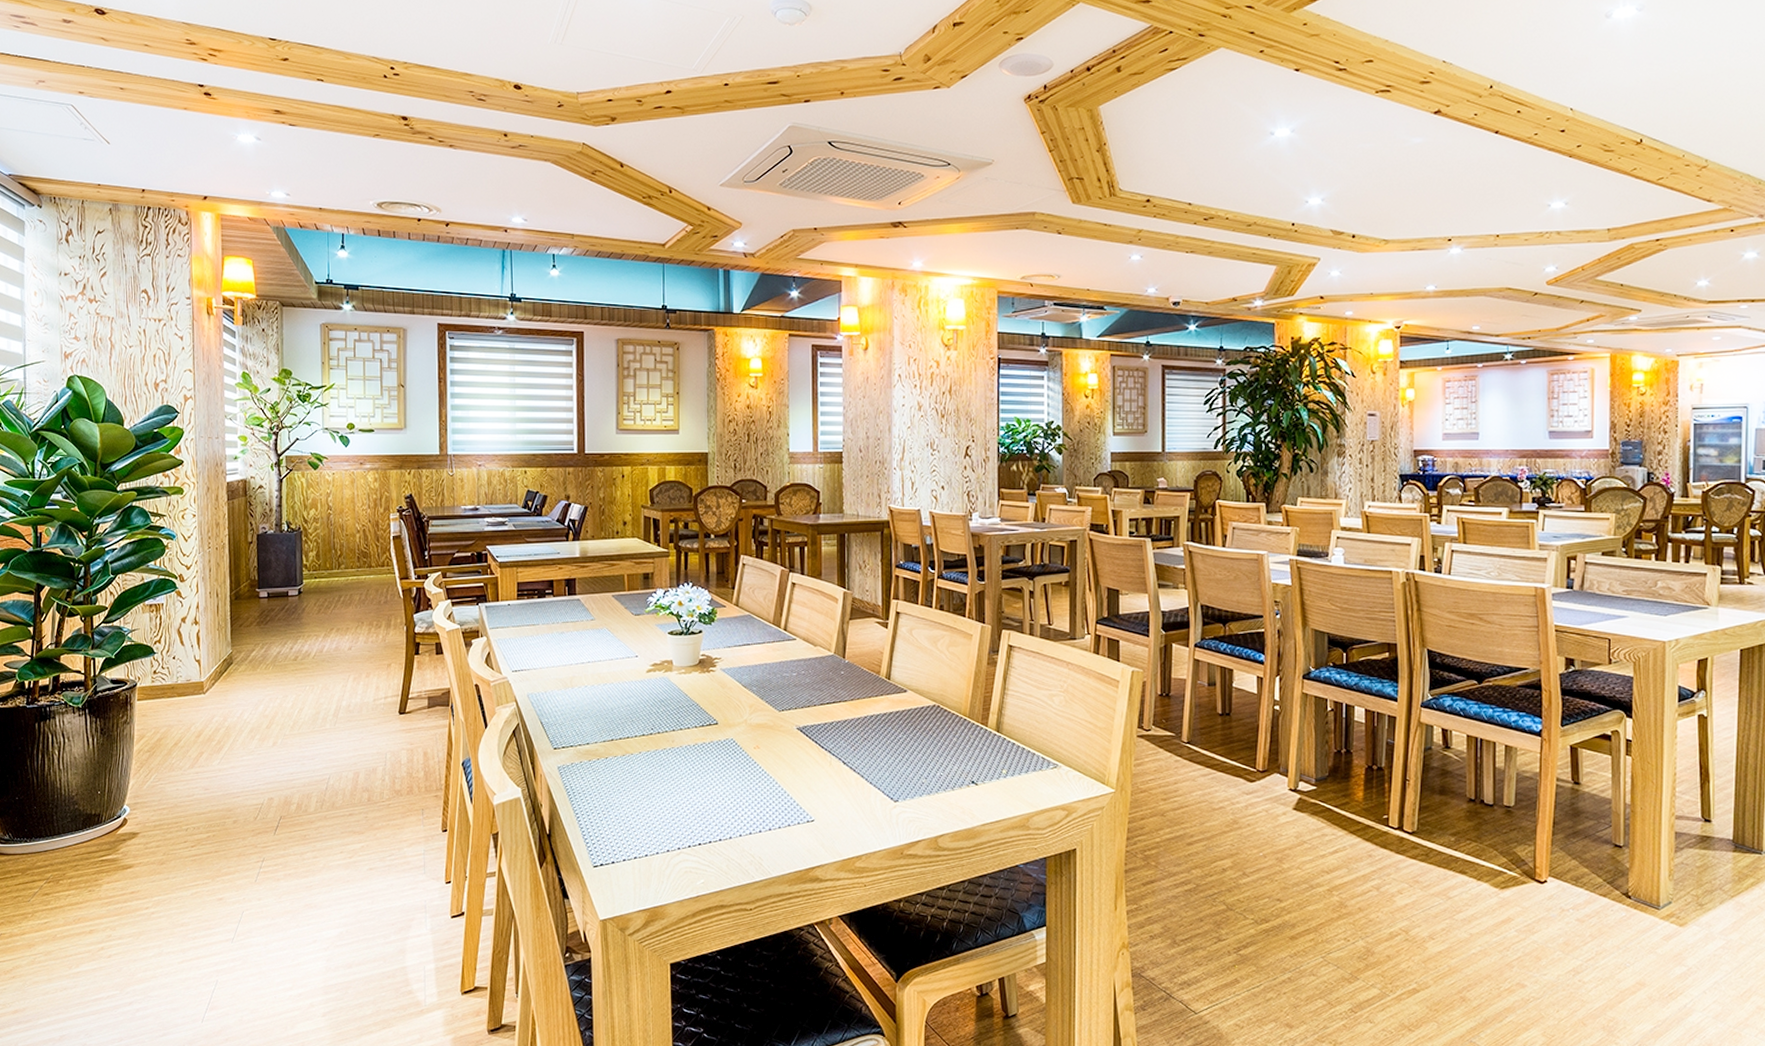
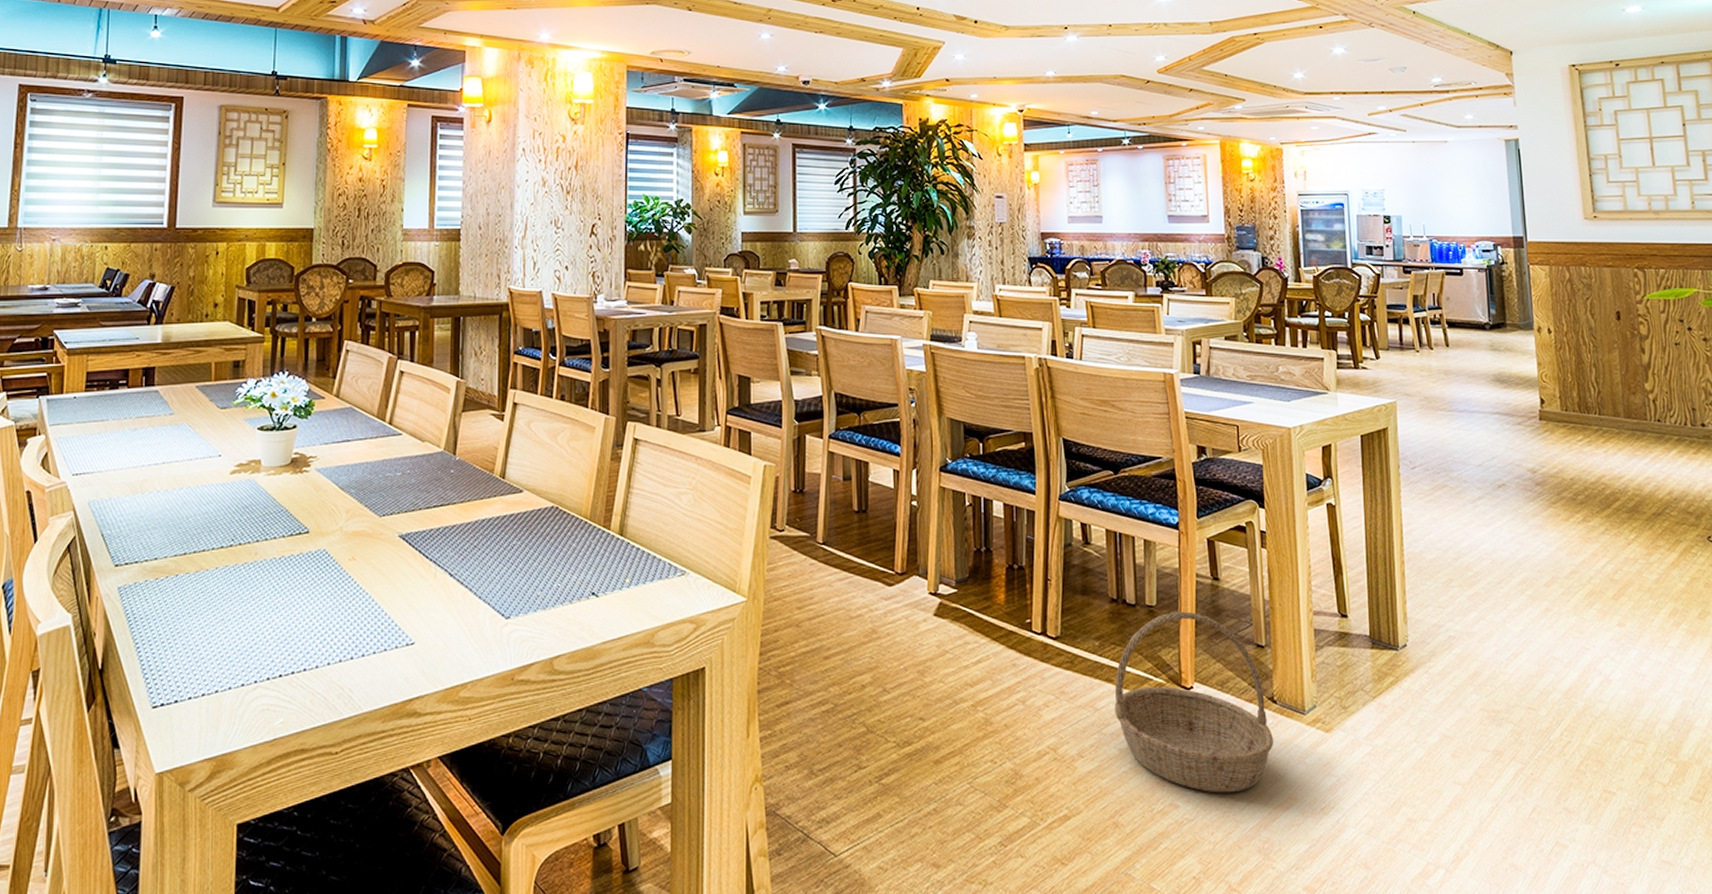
basket: none [1467,812,1625,976] -> present [1114,611,1273,793]

